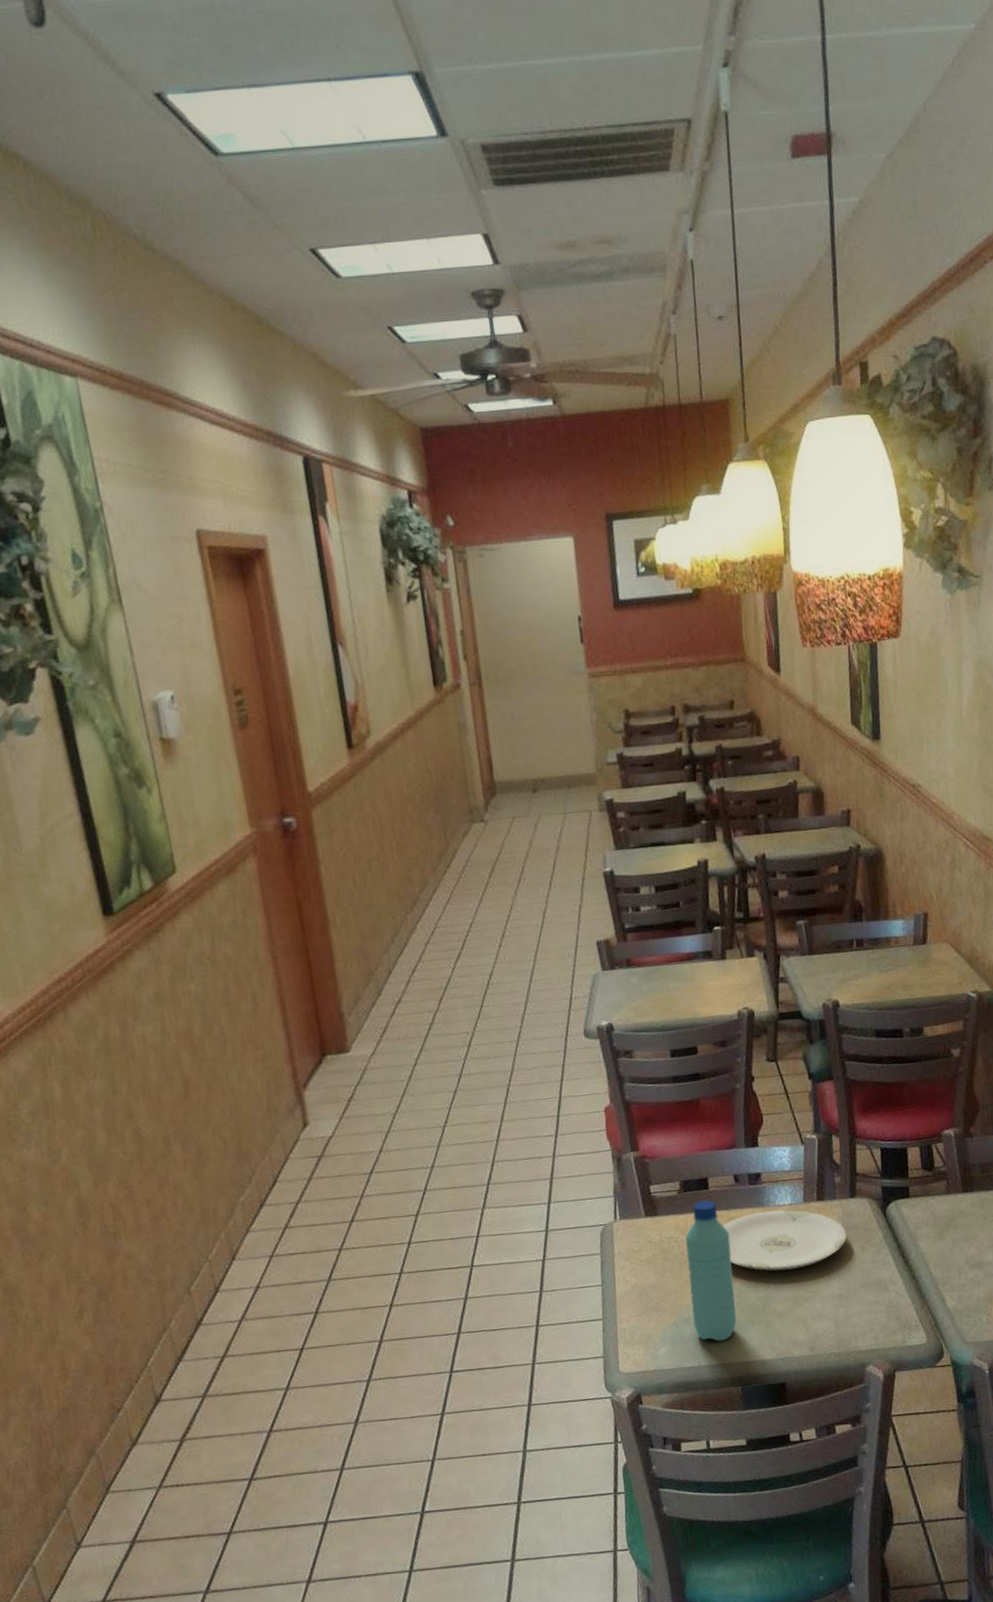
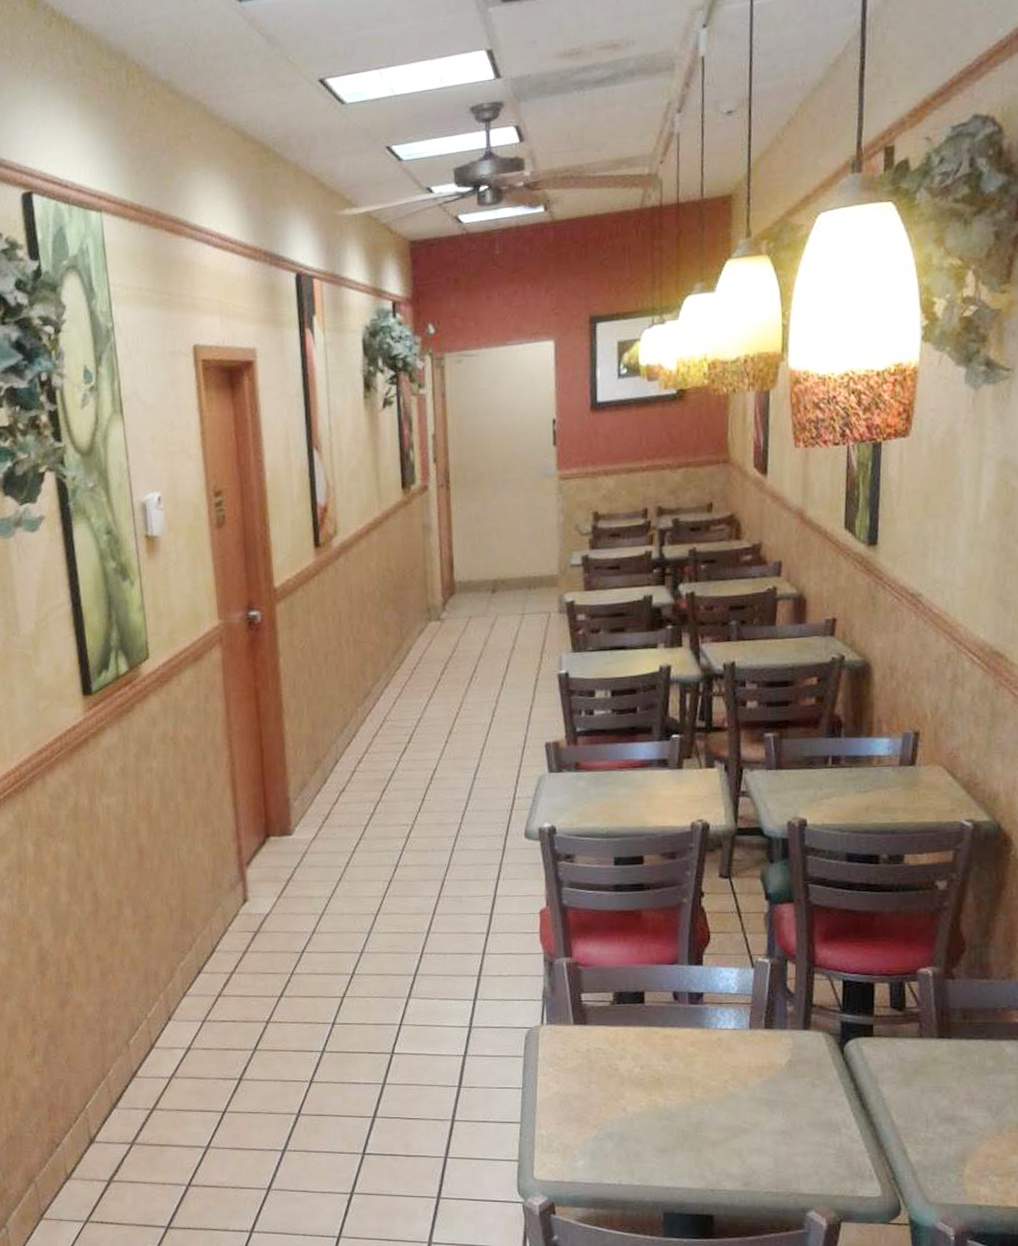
water bottle: present [685,1200,737,1342] -> none [615,1015,664,1162]
plate: present [722,1209,847,1271] -> none [656,1033,796,1097]

